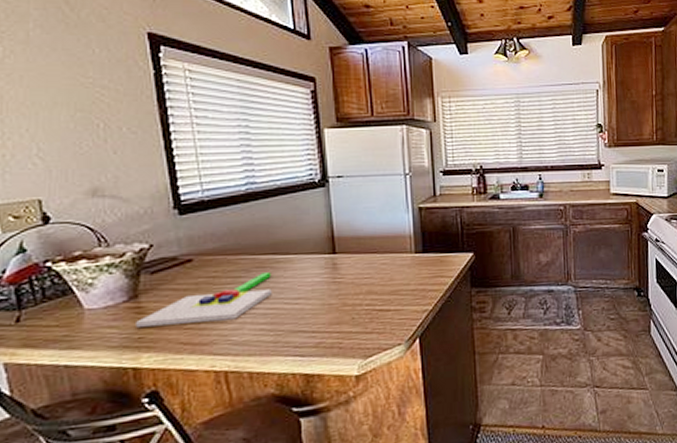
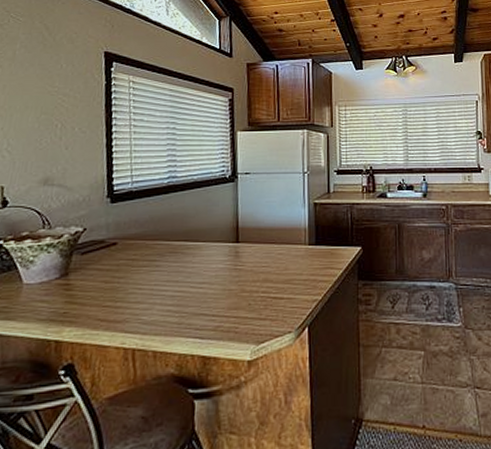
chopping board: present [136,272,272,327] -> none [63,258,182,303]

